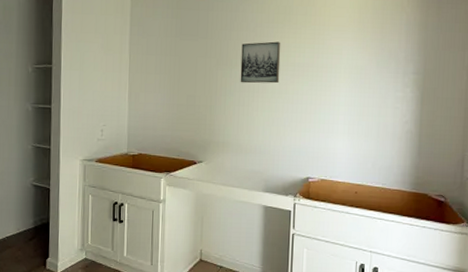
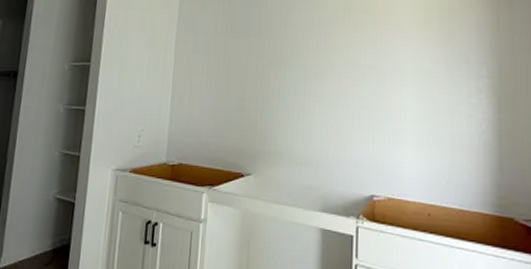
wall art: present [240,41,281,84] -> none [295,40,340,87]

